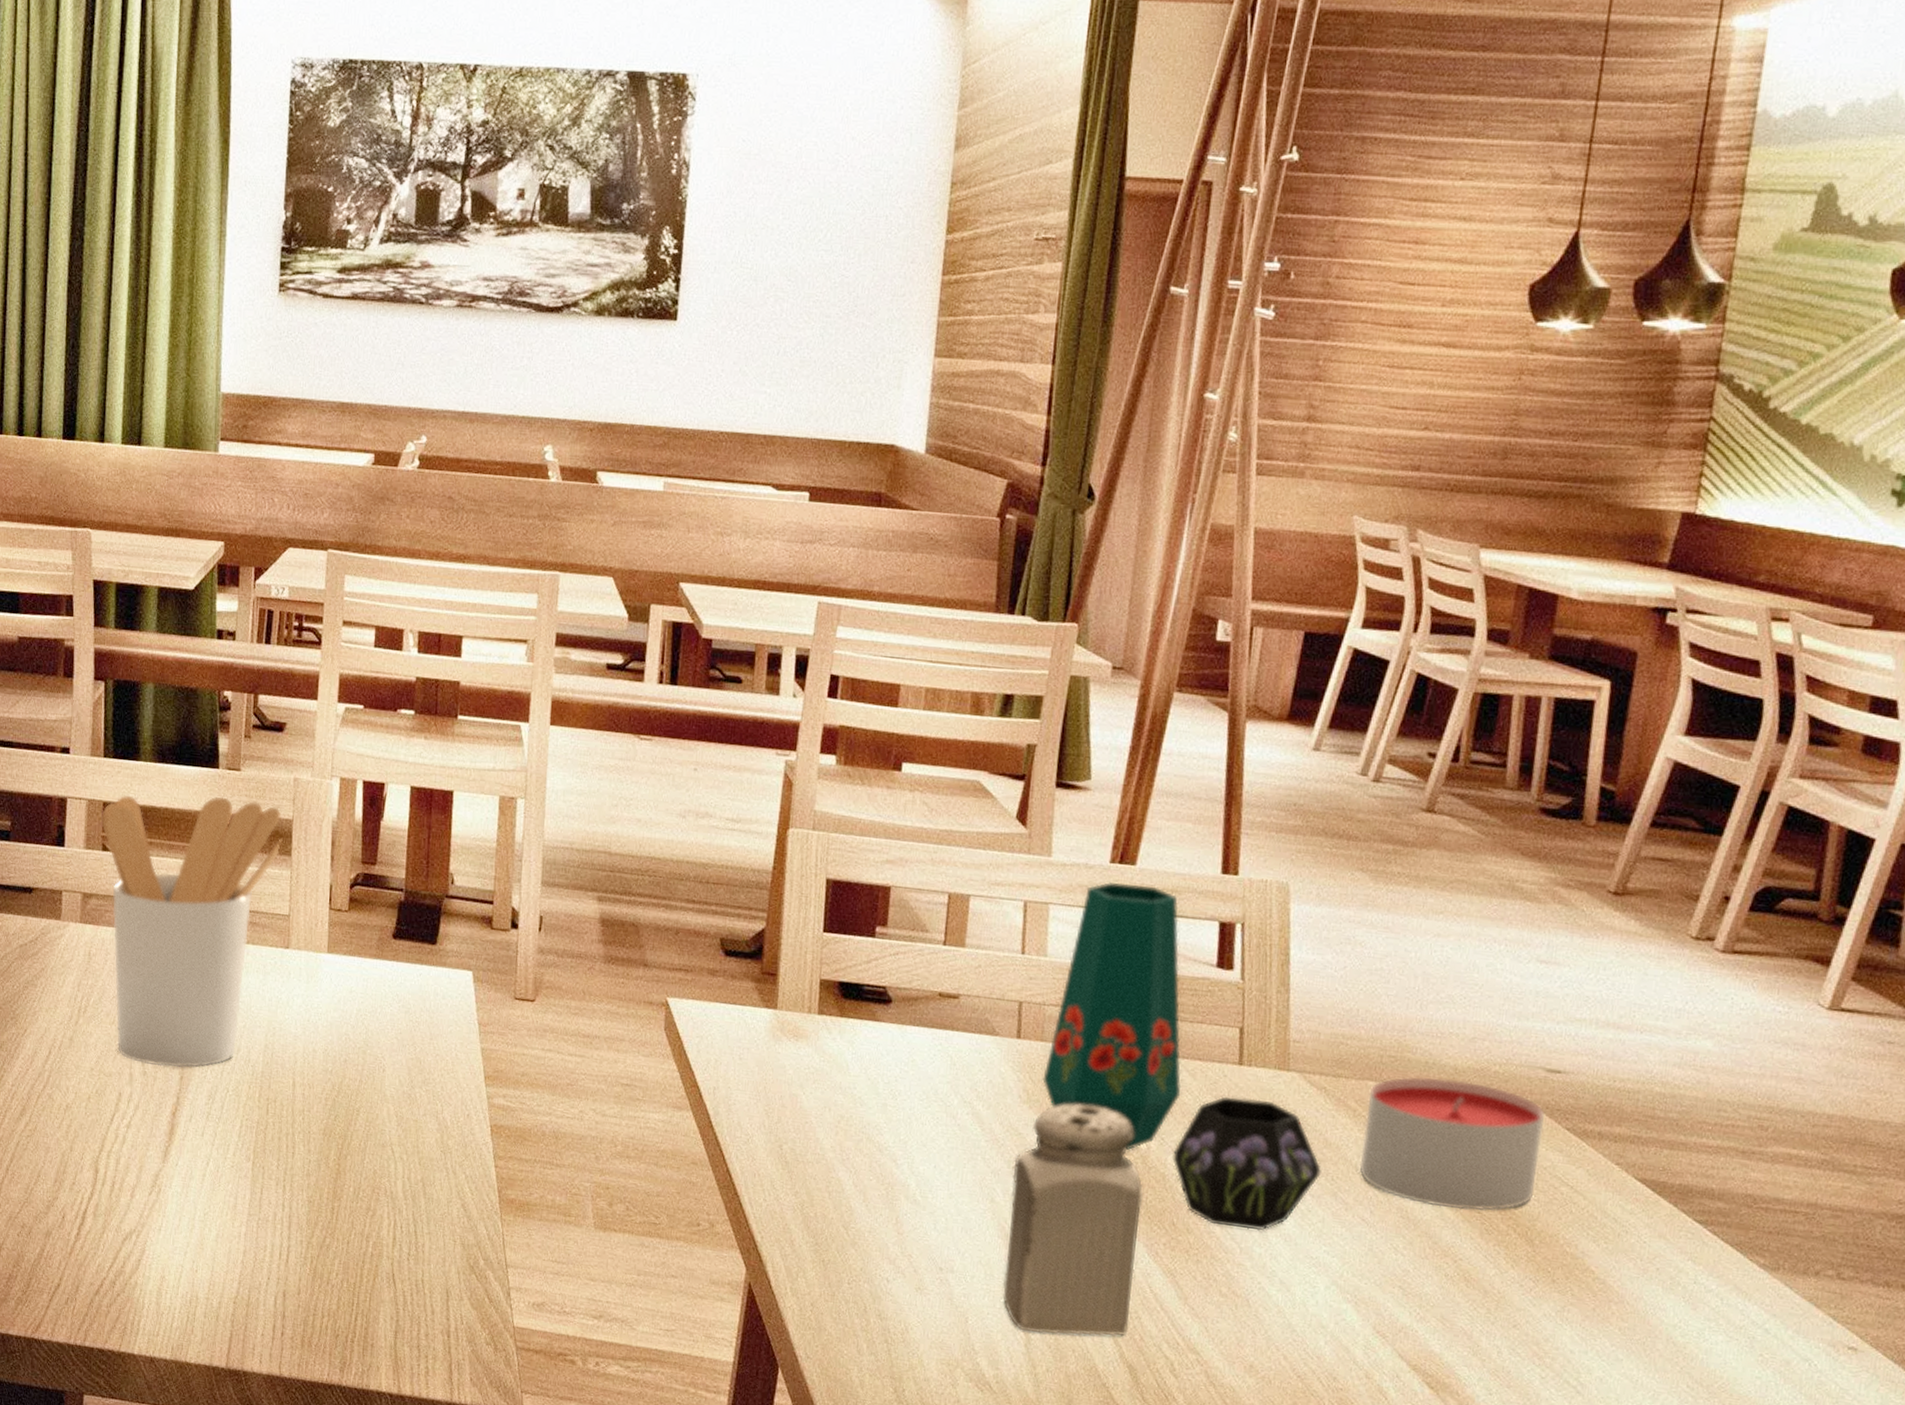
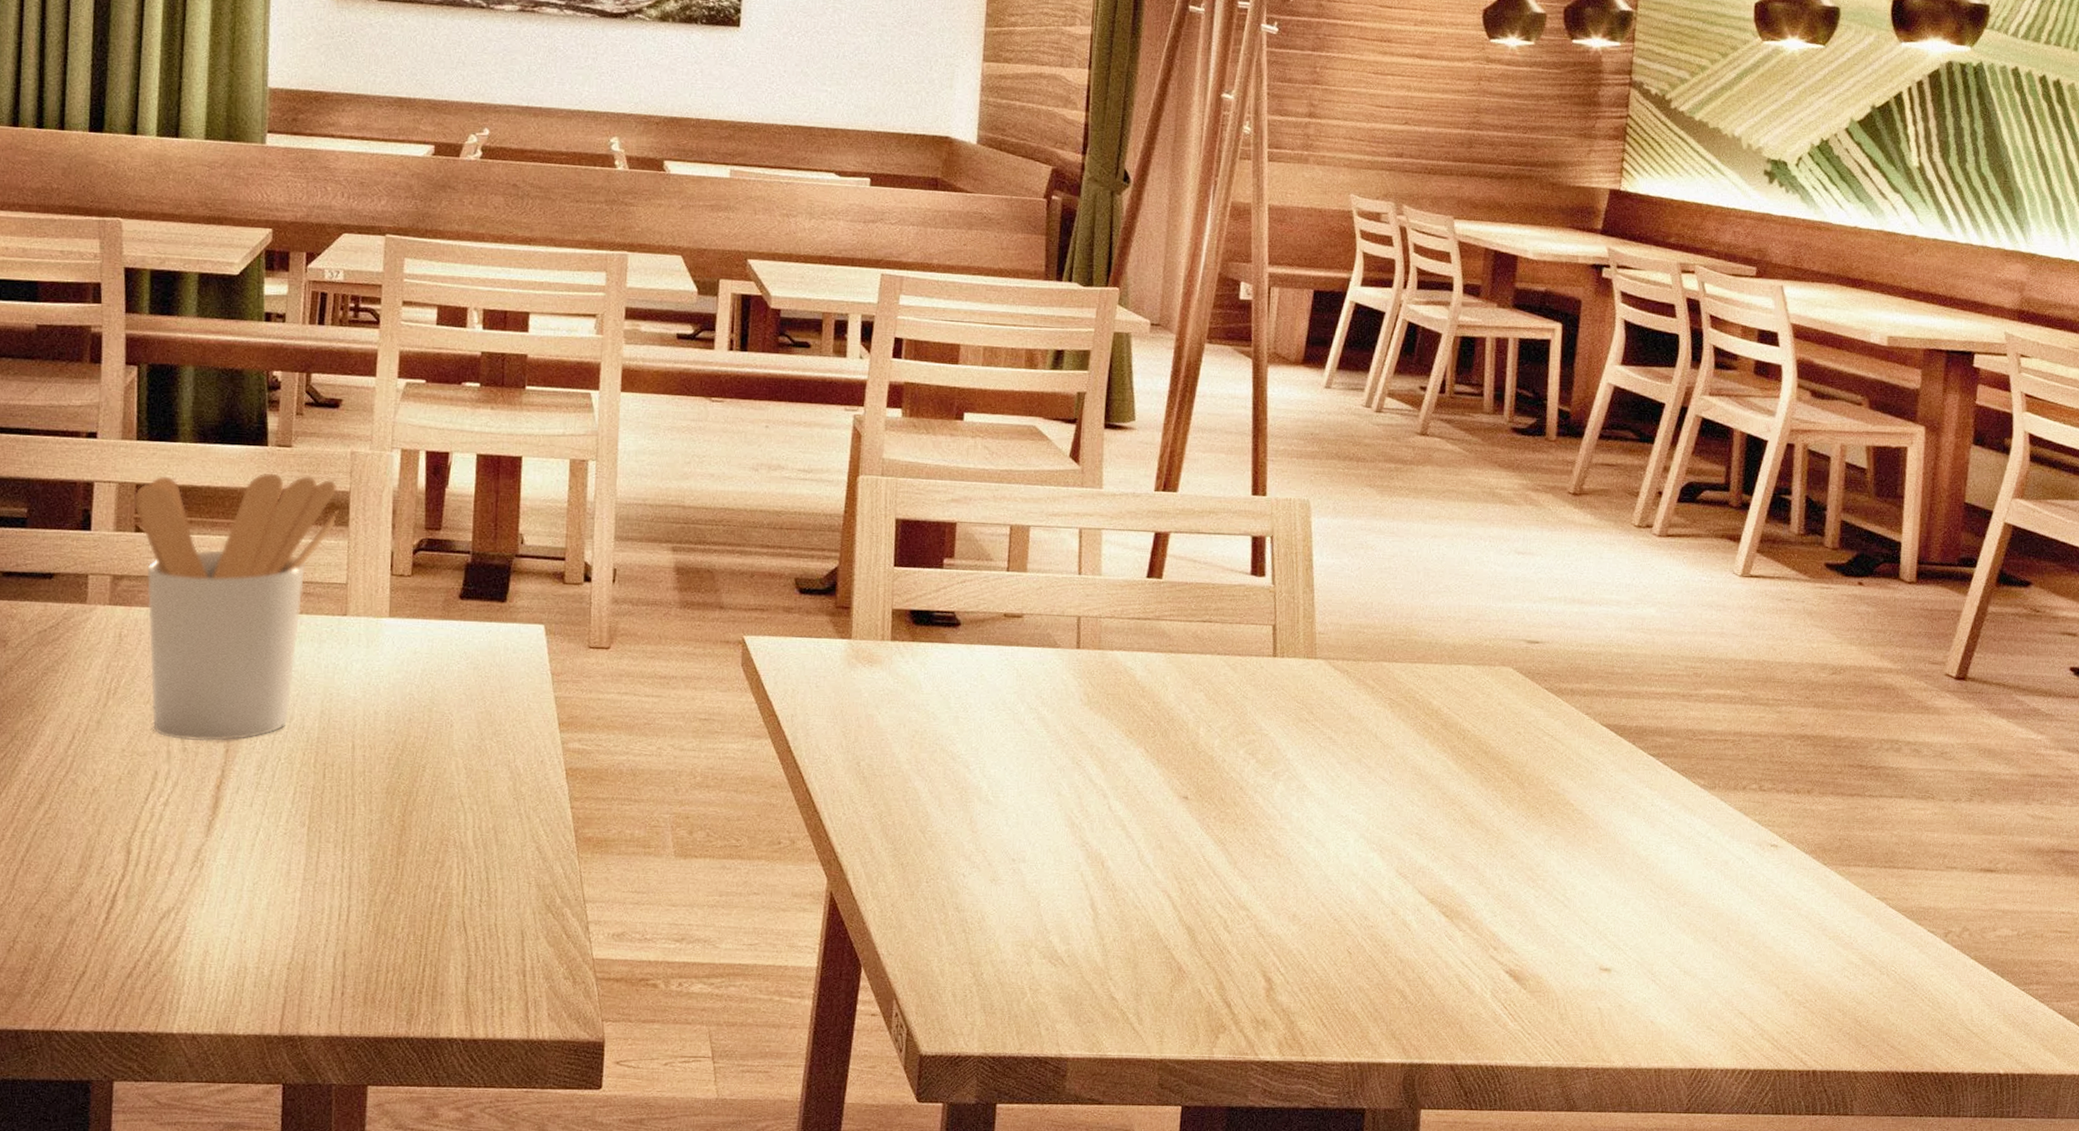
salt shaker: present [1002,1103,1143,1337] -> none [1070,701,1194,908]
vase: present [1042,881,1322,1231] -> none [1101,507,1347,798]
candle: present [1359,1076,1546,1211] -> none [1378,655,1528,764]

